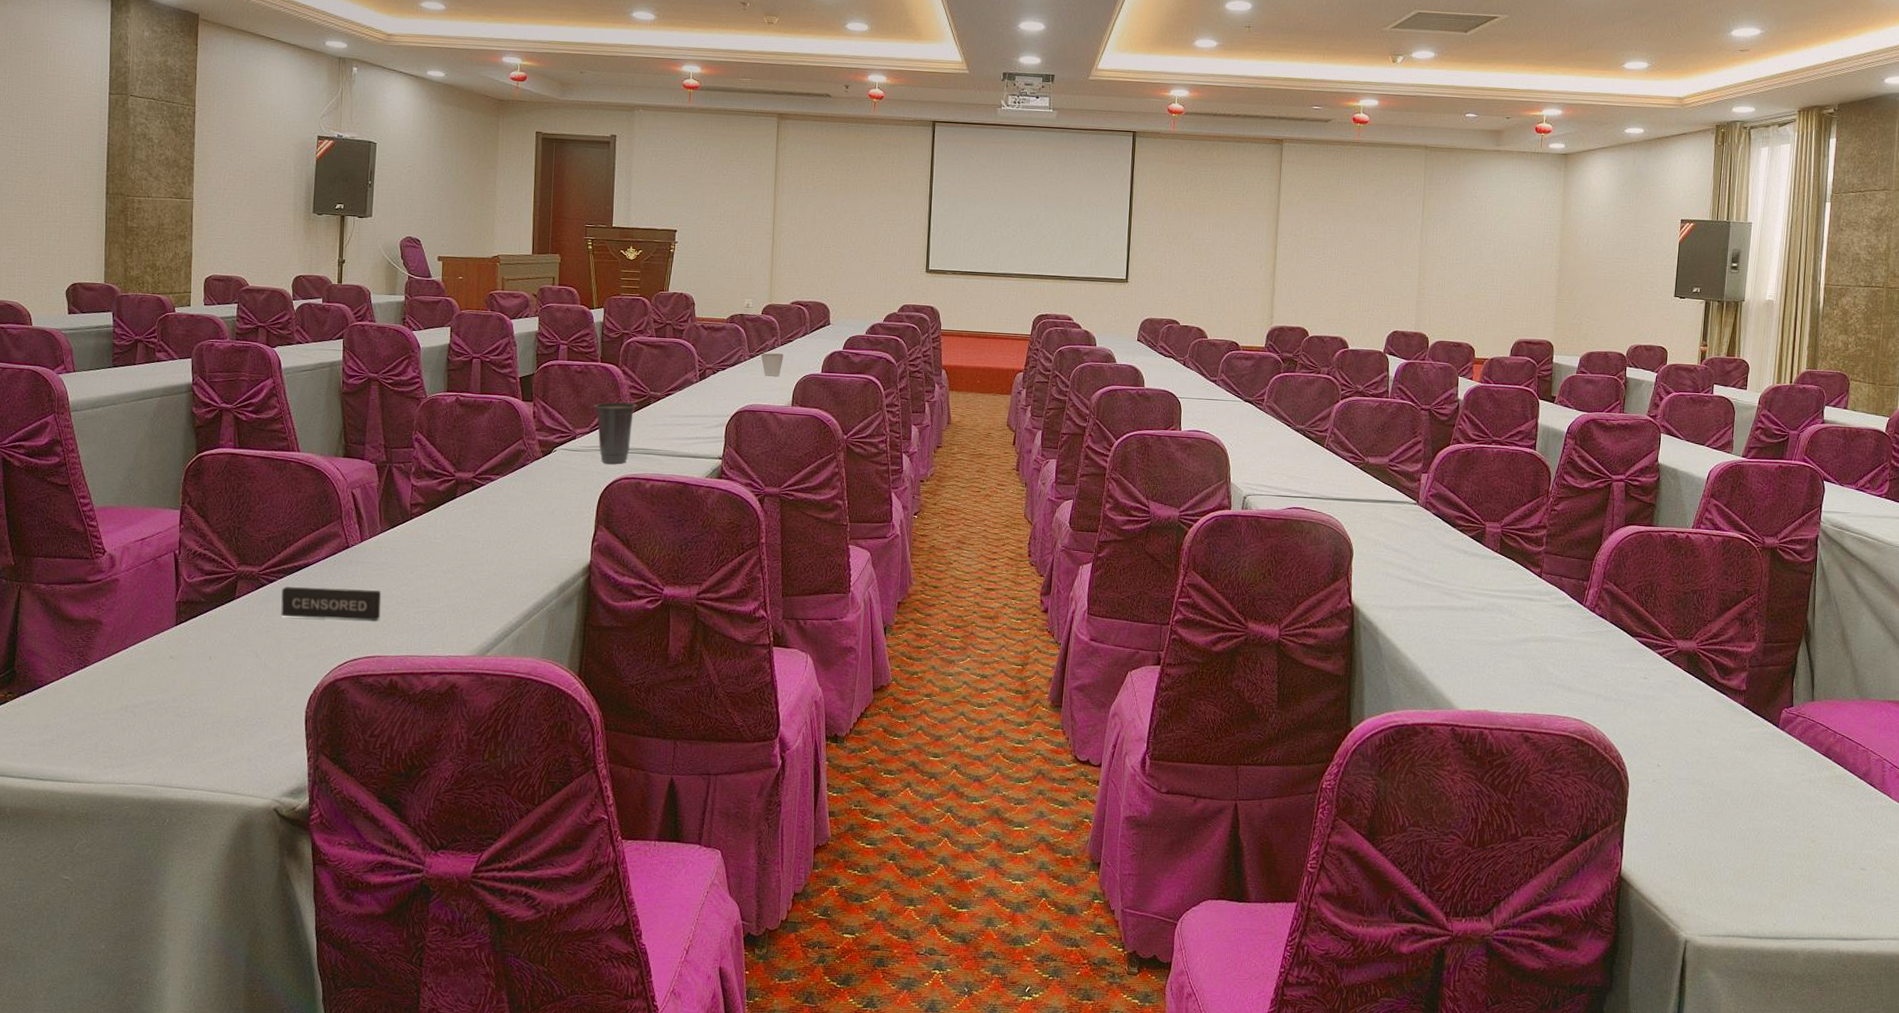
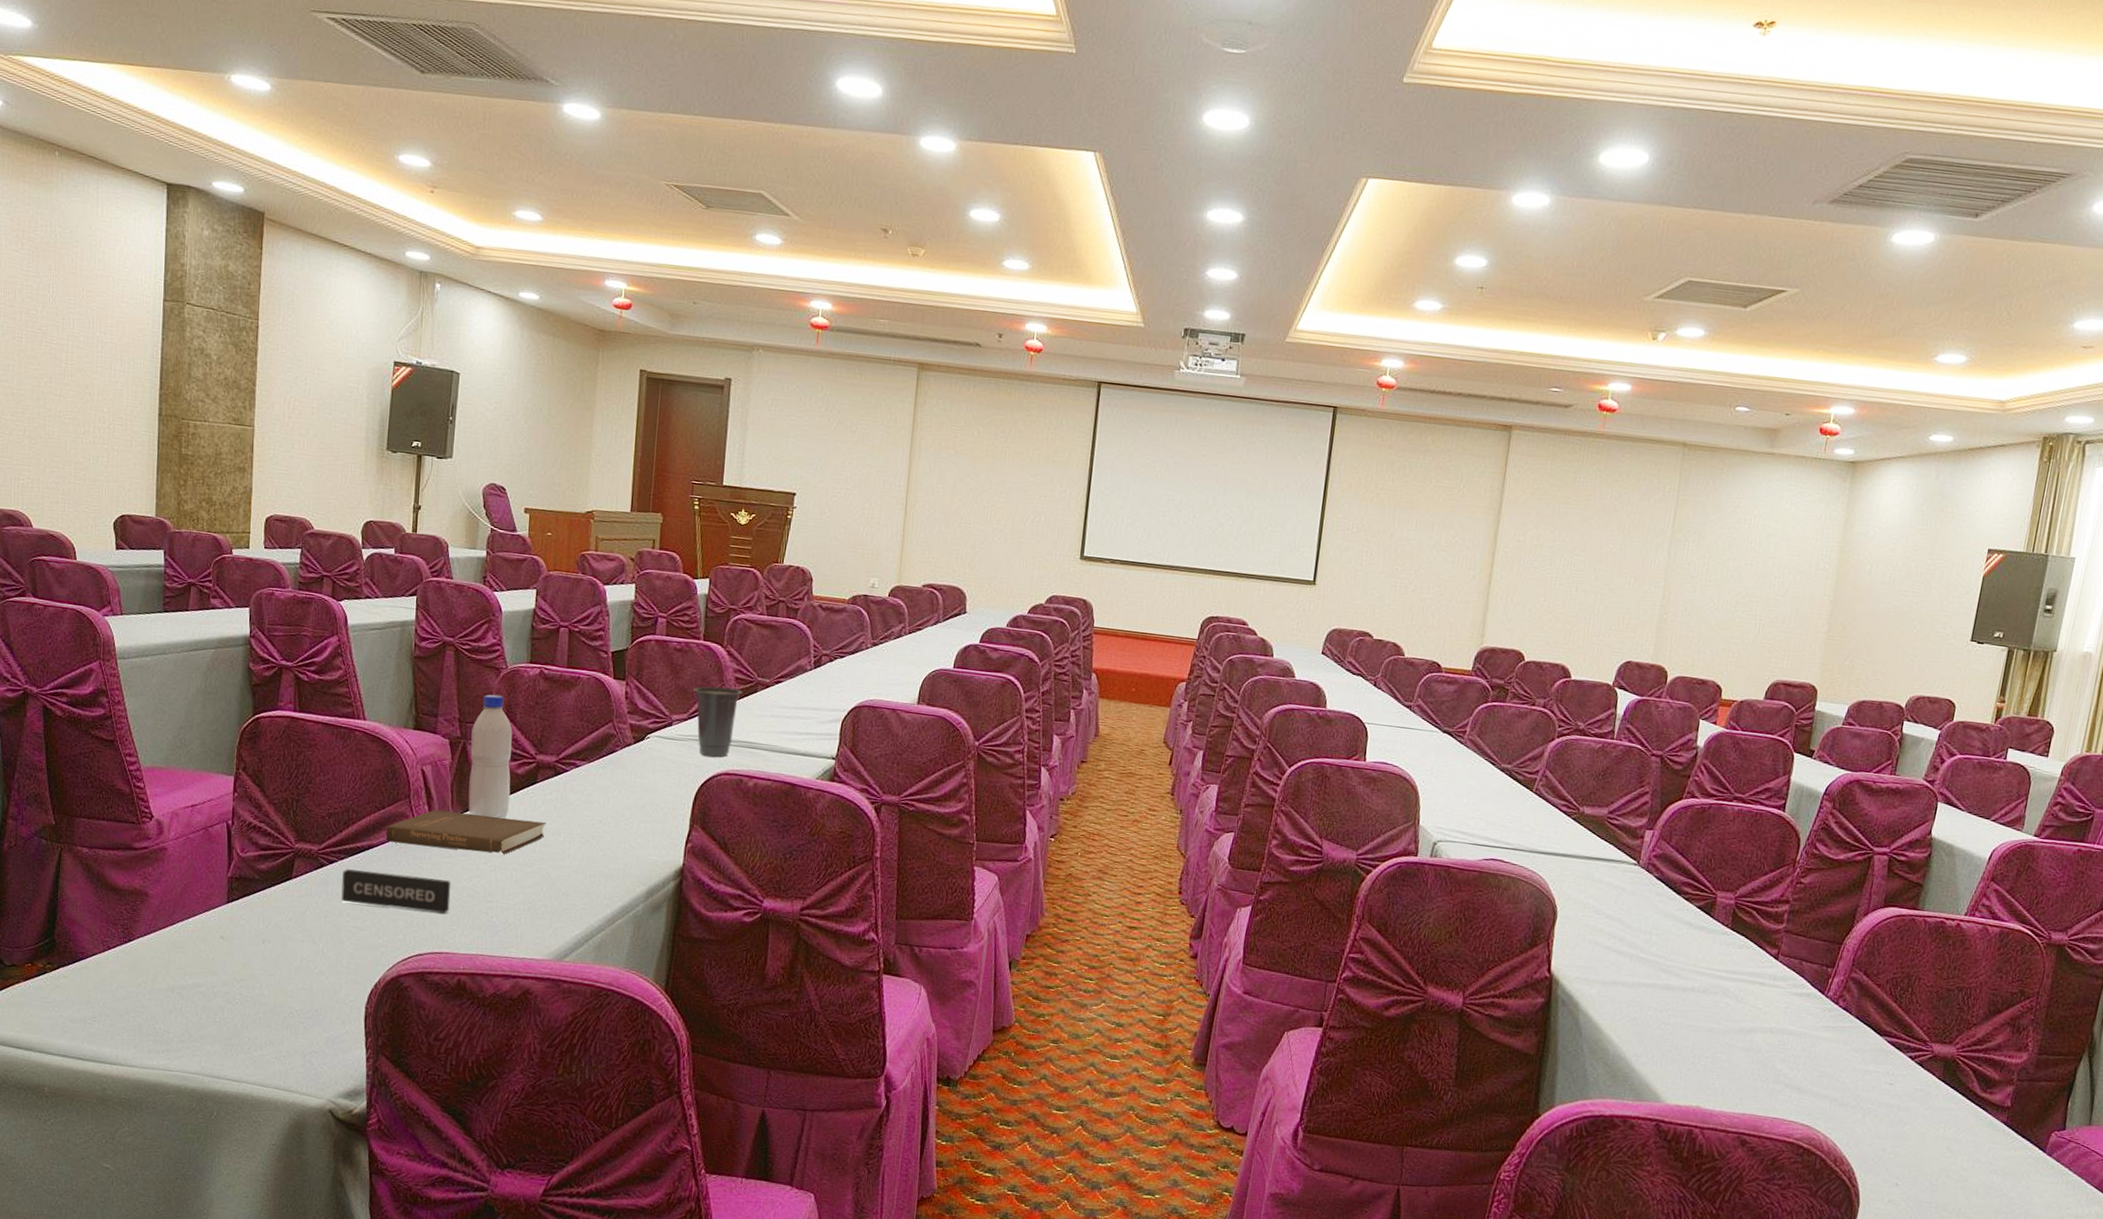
book: none [320,528,466,563] -> present [385,810,546,854]
water bottle: none [394,421,433,532] -> present [468,694,513,819]
cup: present [760,353,784,378] -> none [885,641,911,671]

